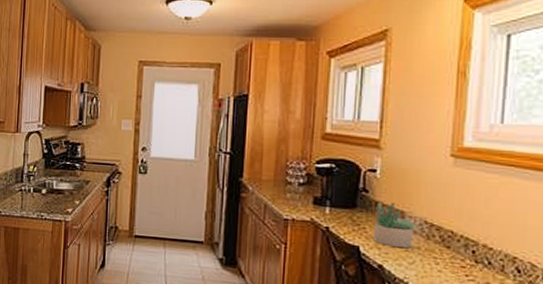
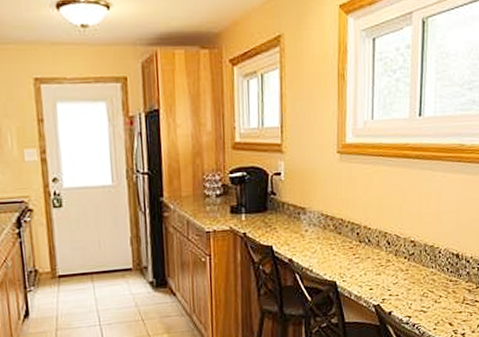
succulent plant: present [373,202,417,249] -> none [282,201,316,241]

